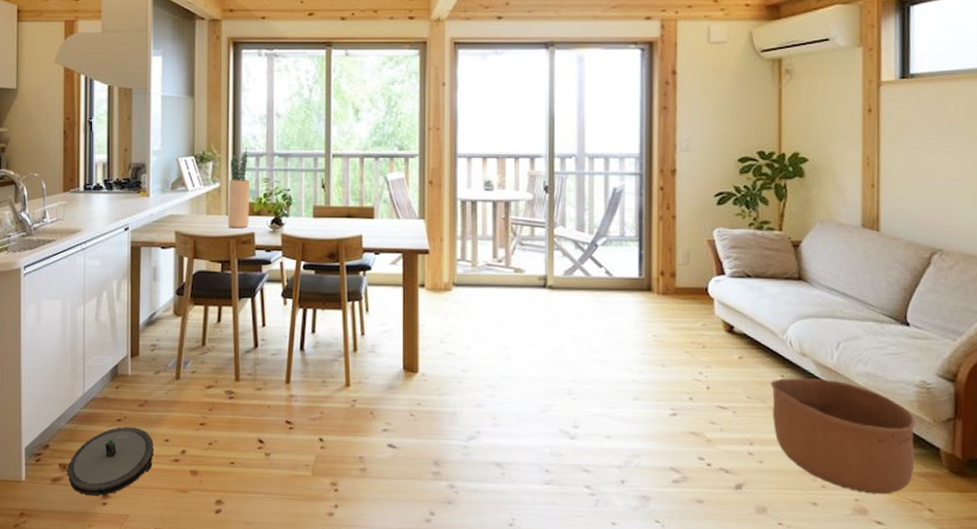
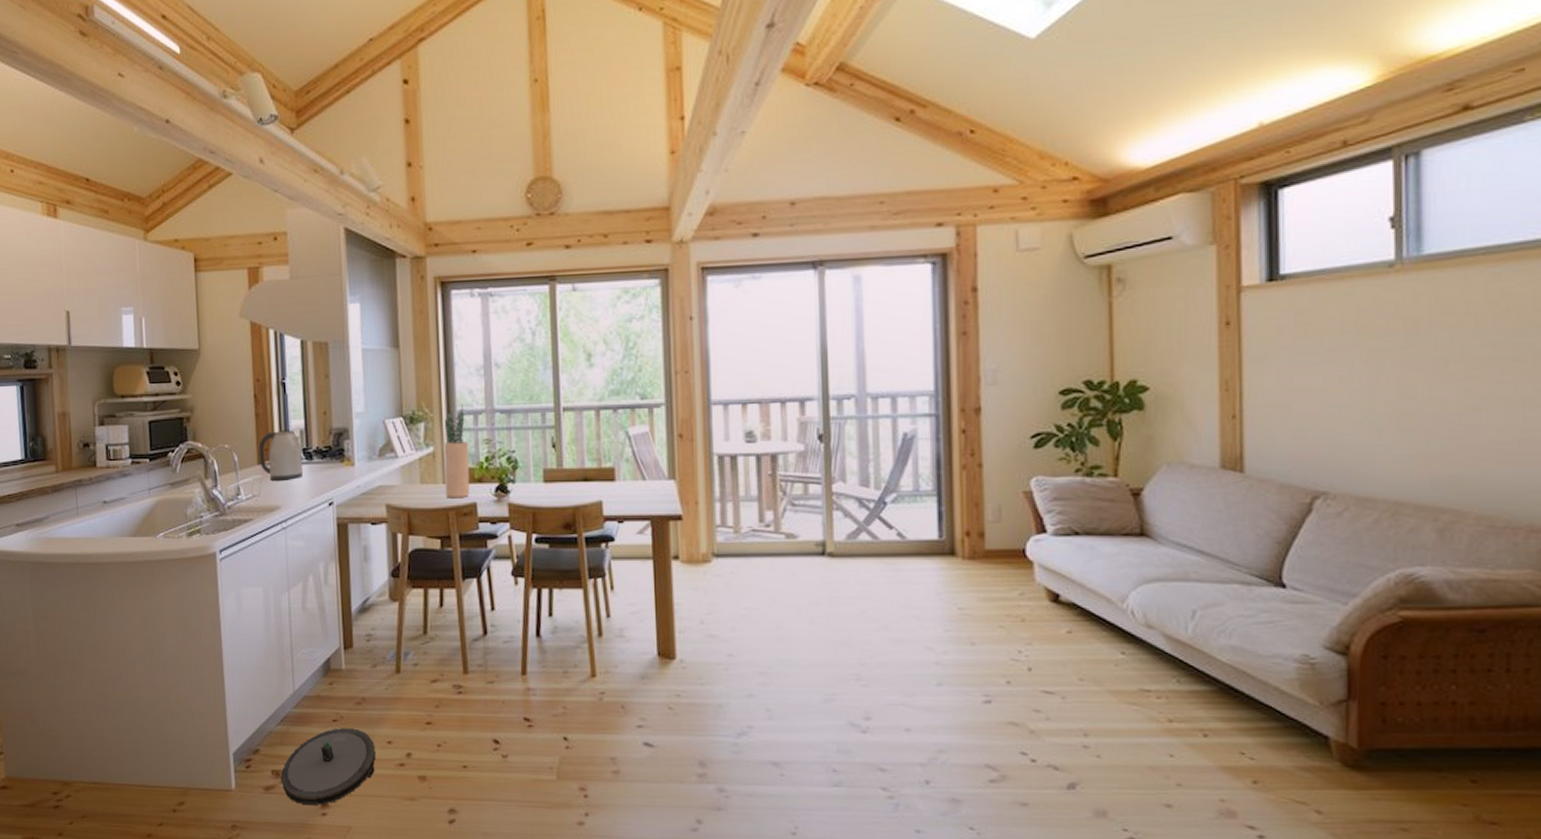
kettle: none [65,162,104,207] -> present [258,429,304,480]
basket: present [770,378,917,495] -> none [1107,655,1298,794]

